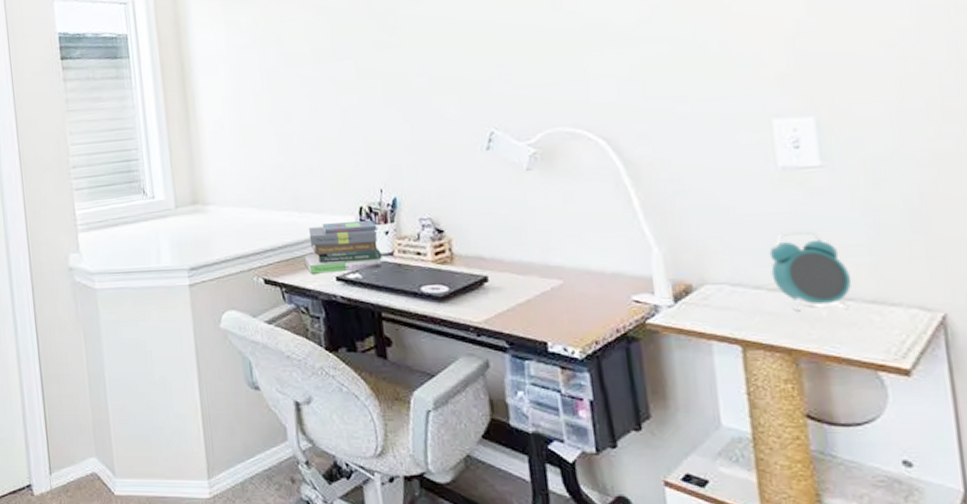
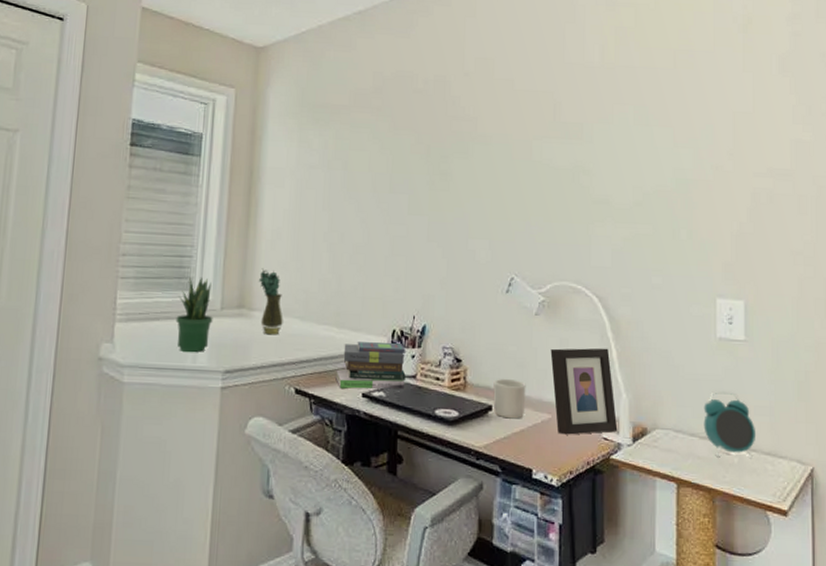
planter: none [133,178,170,253] -> present [175,277,213,352]
vase: none [207,161,241,228] -> present [258,268,283,335]
mug: none [485,244,529,289] -> present [493,378,526,419]
picture frame: none [551,197,652,301] -> present [550,348,618,435]

